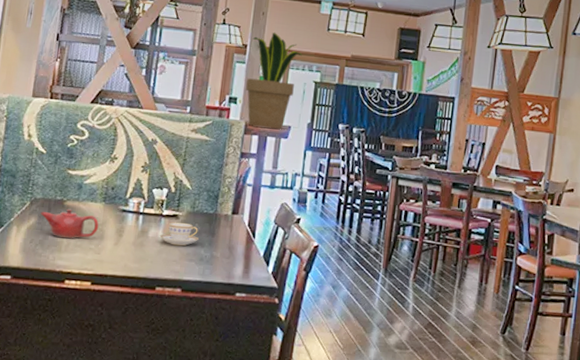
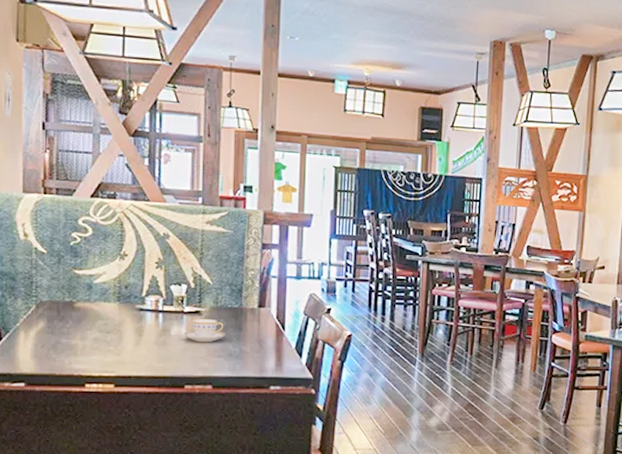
teapot: present [40,208,99,238] -> none [49,310,116,341]
potted plant: present [245,32,302,129] -> none [260,114,319,218]

